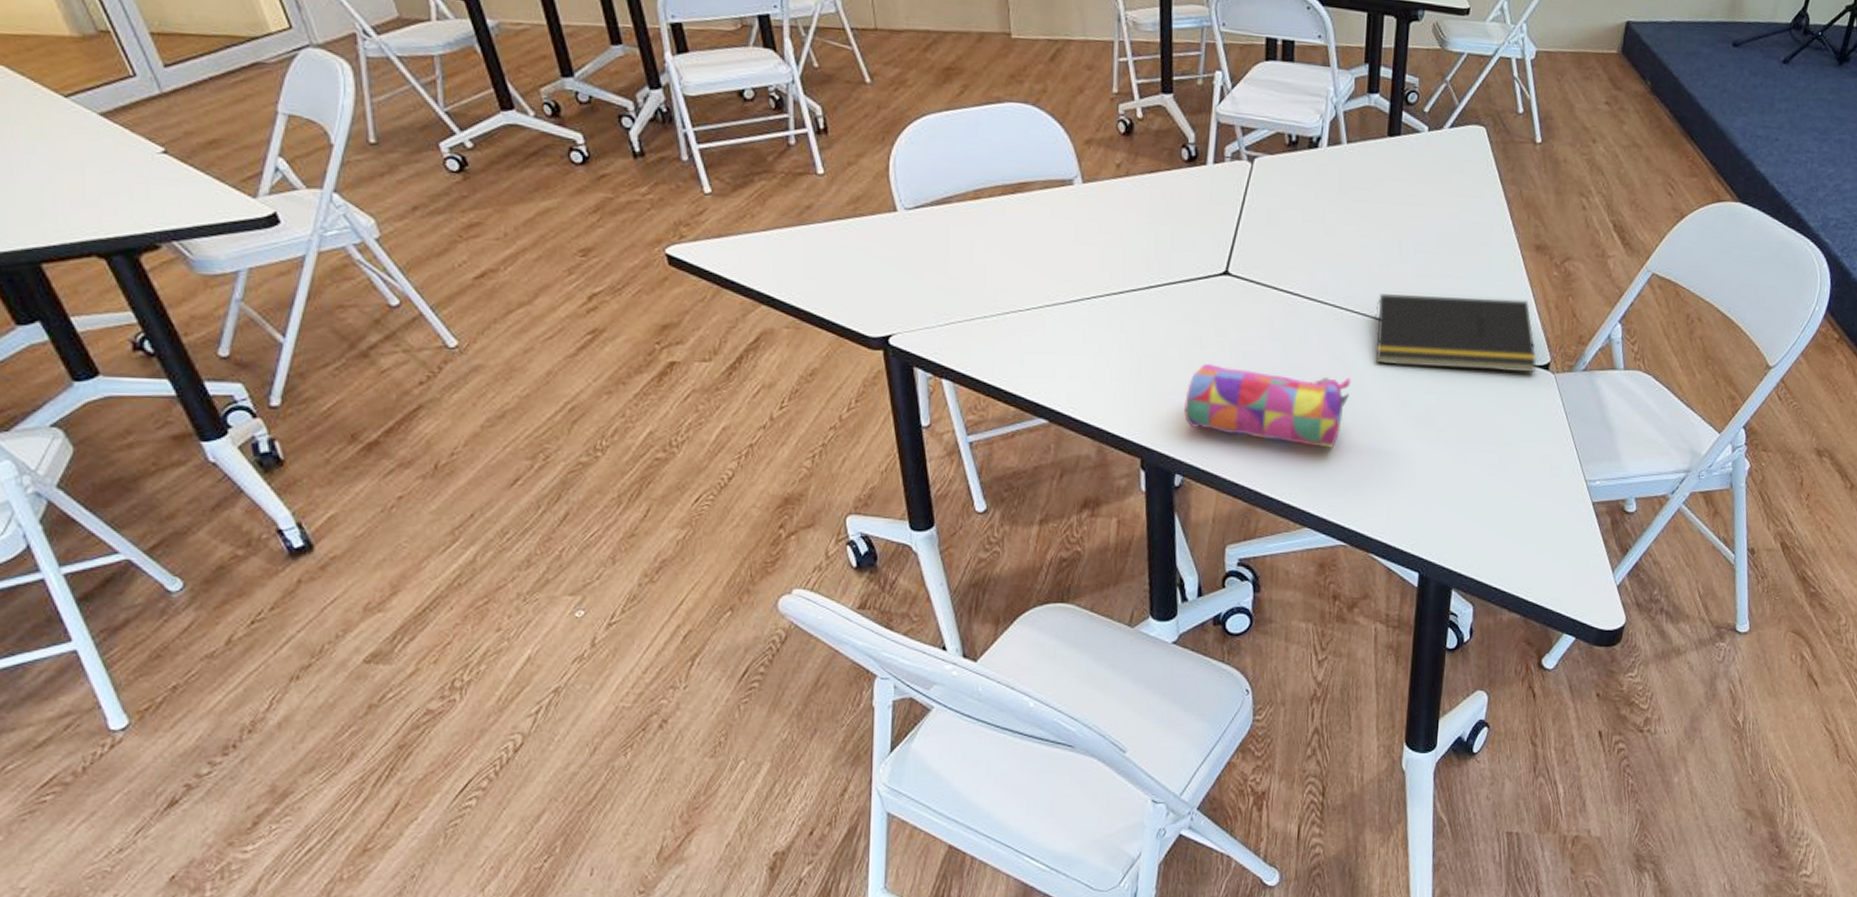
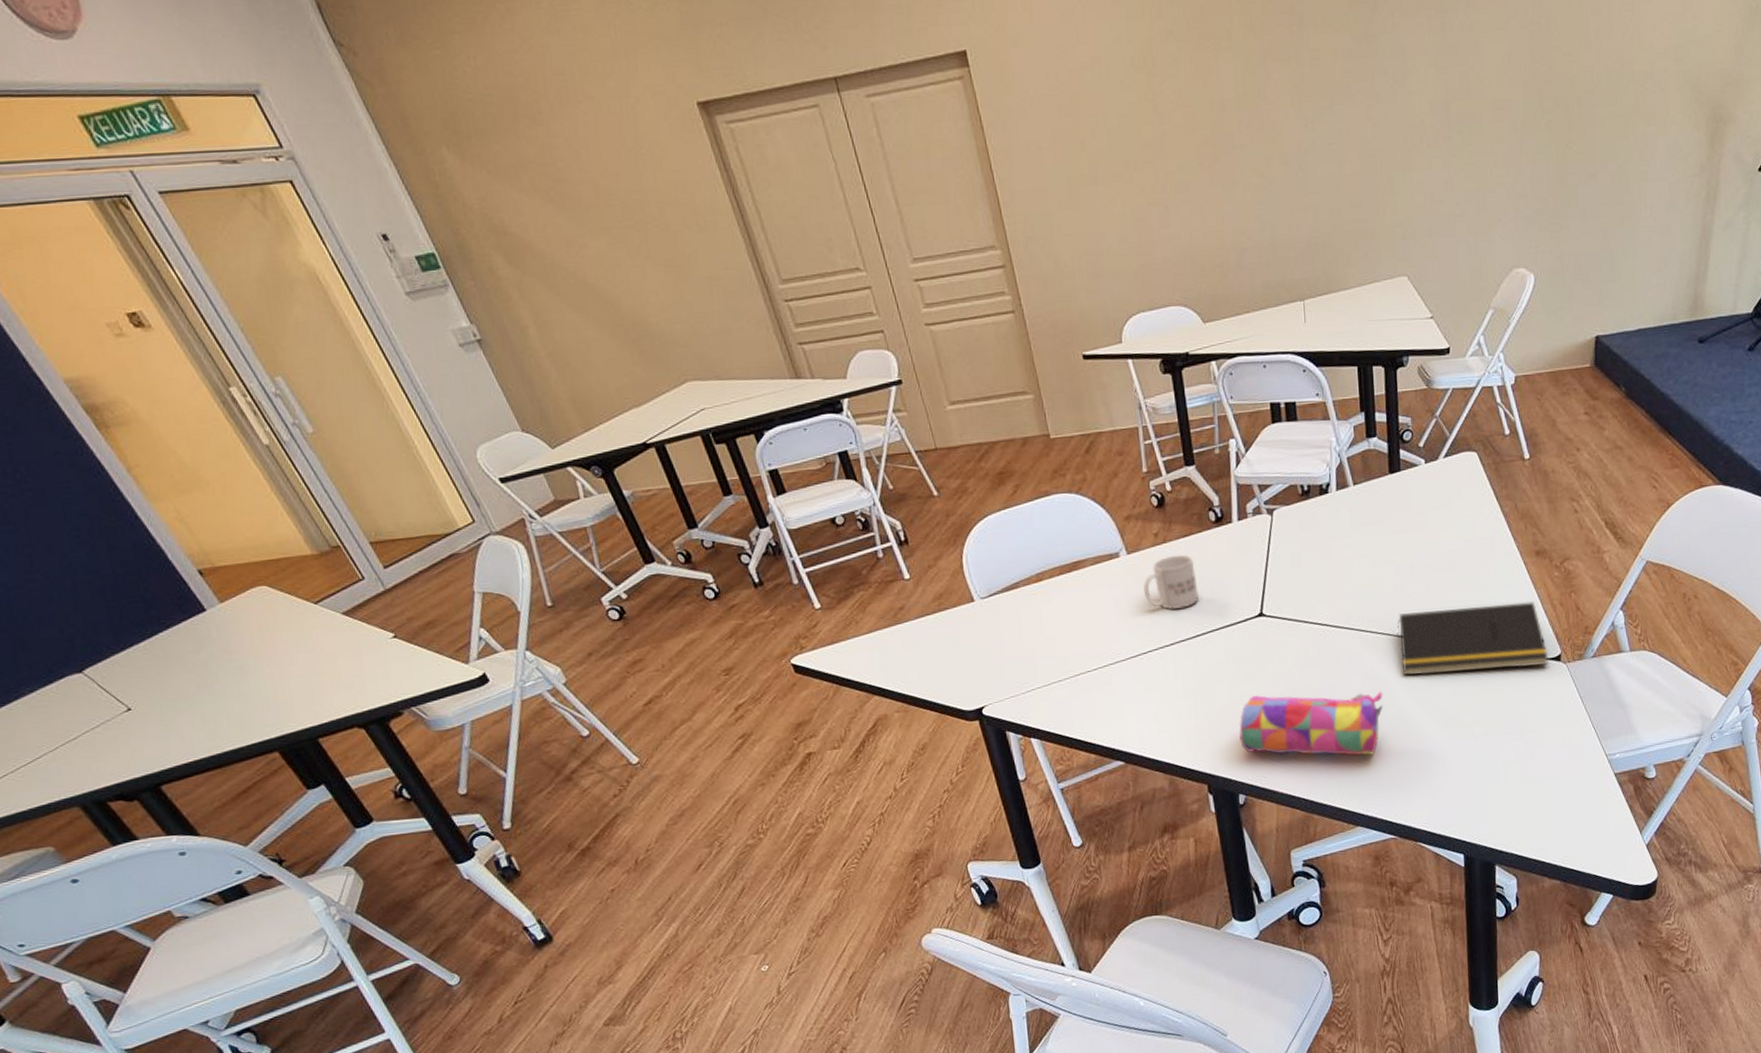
mug: none [1096,191,1160,253] -> present [1143,554,1200,610]

